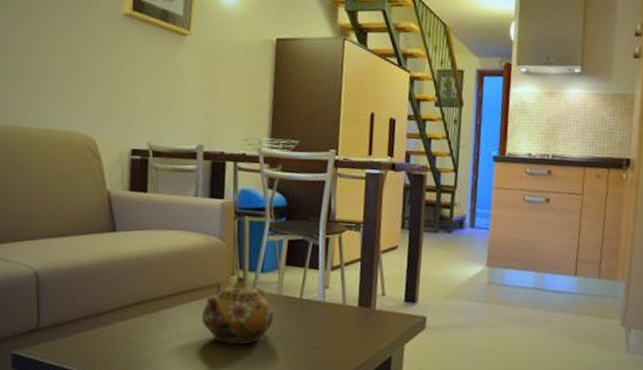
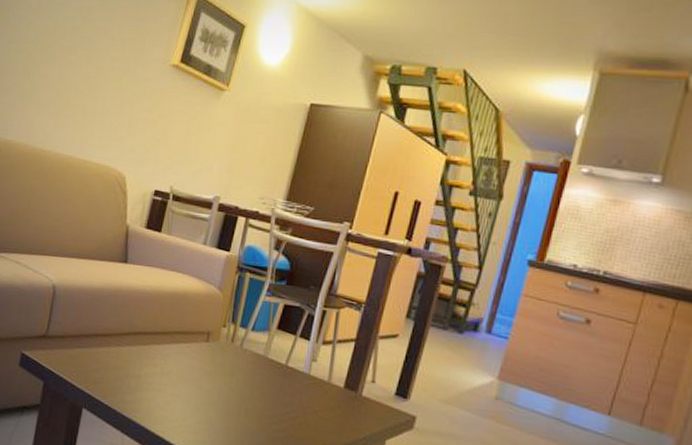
teapot: present [201,276,274,345] -> none [187,329,257,398]

